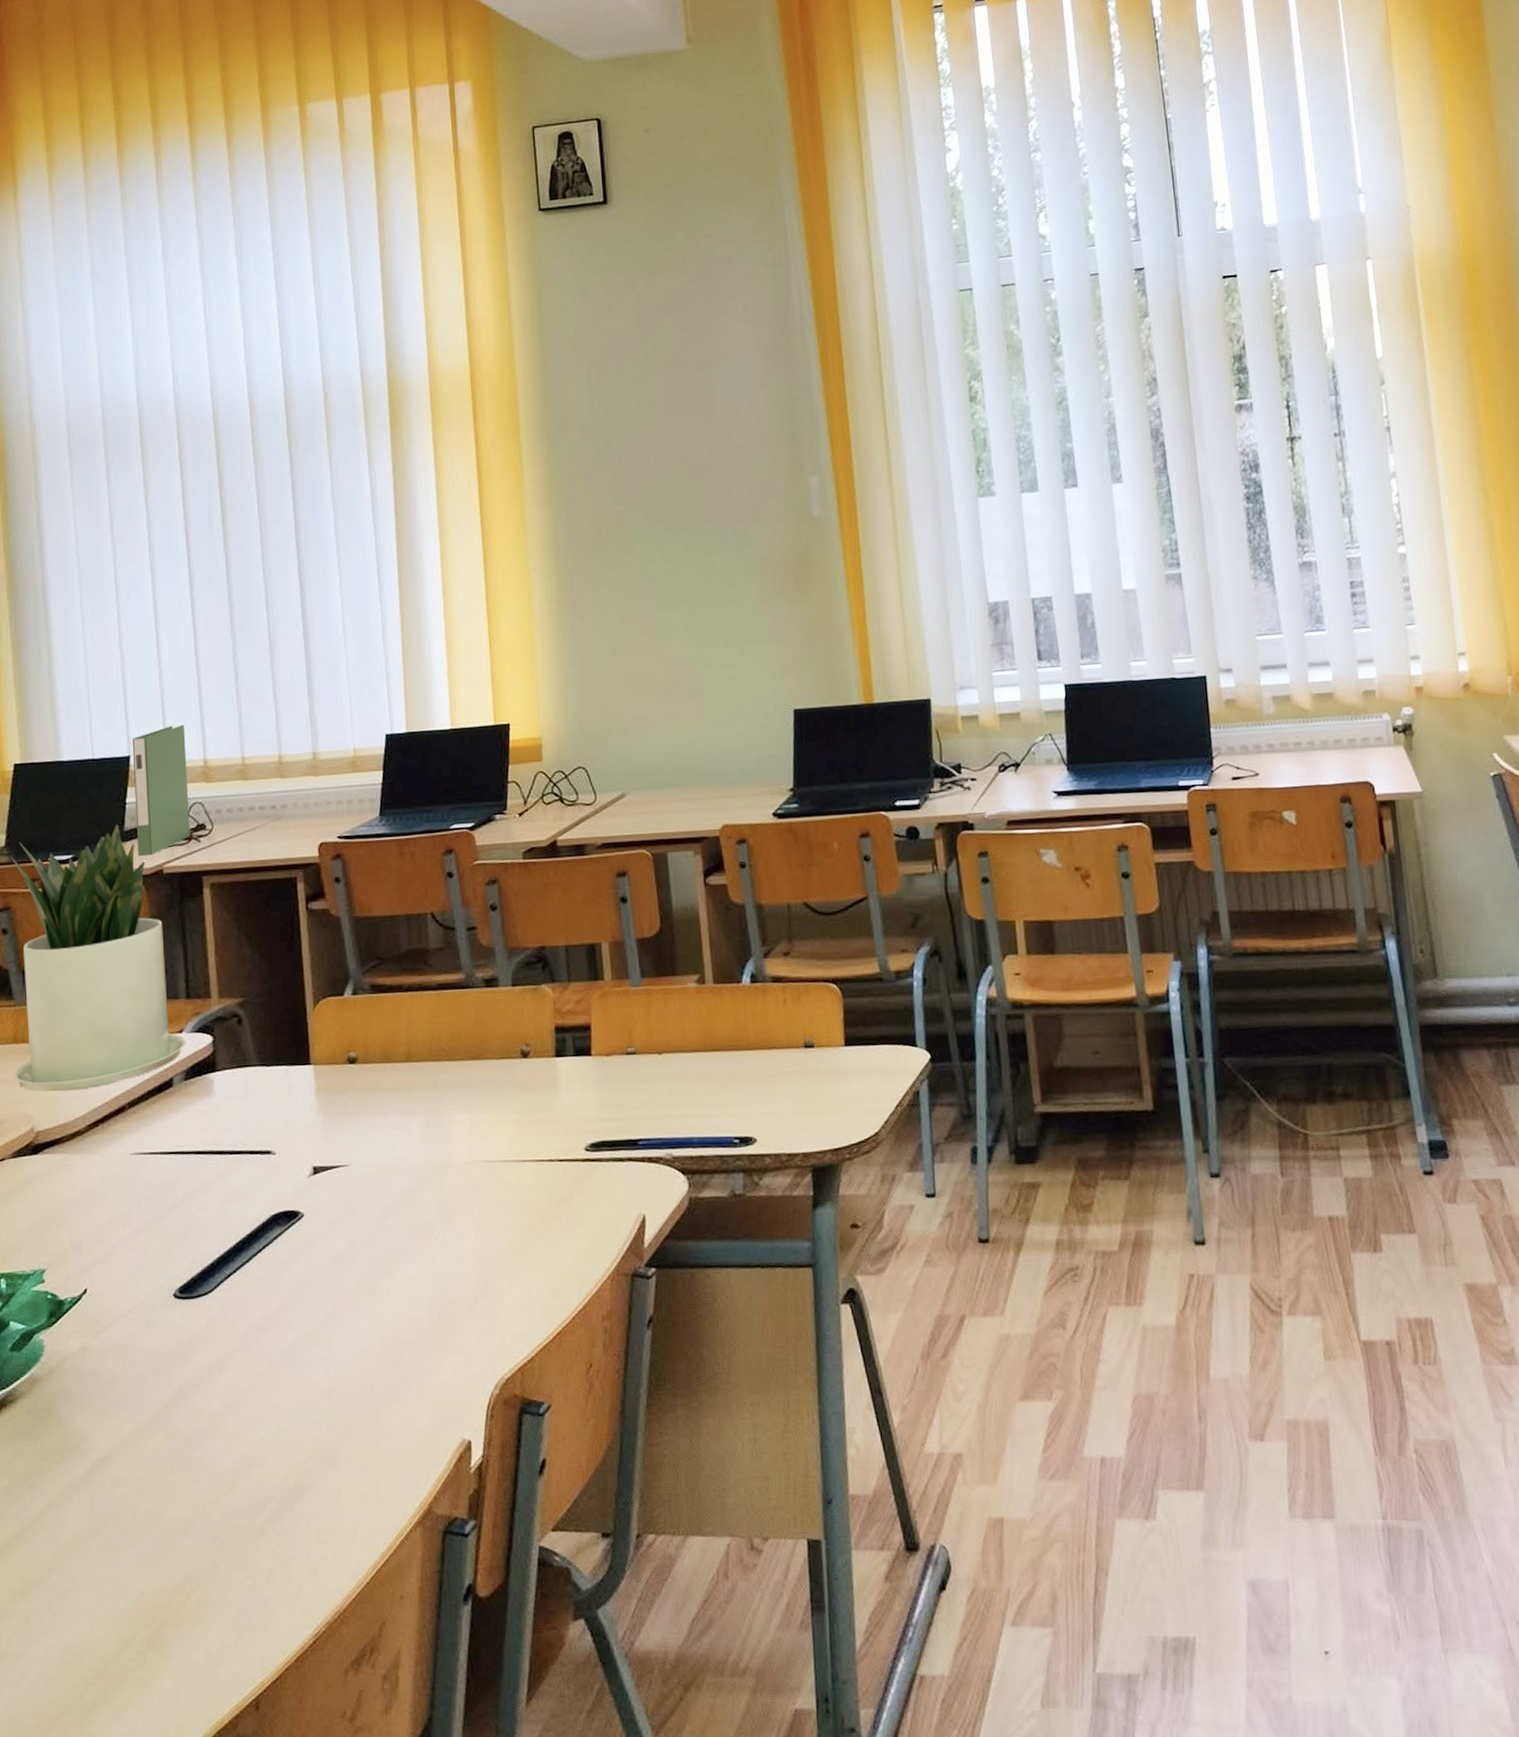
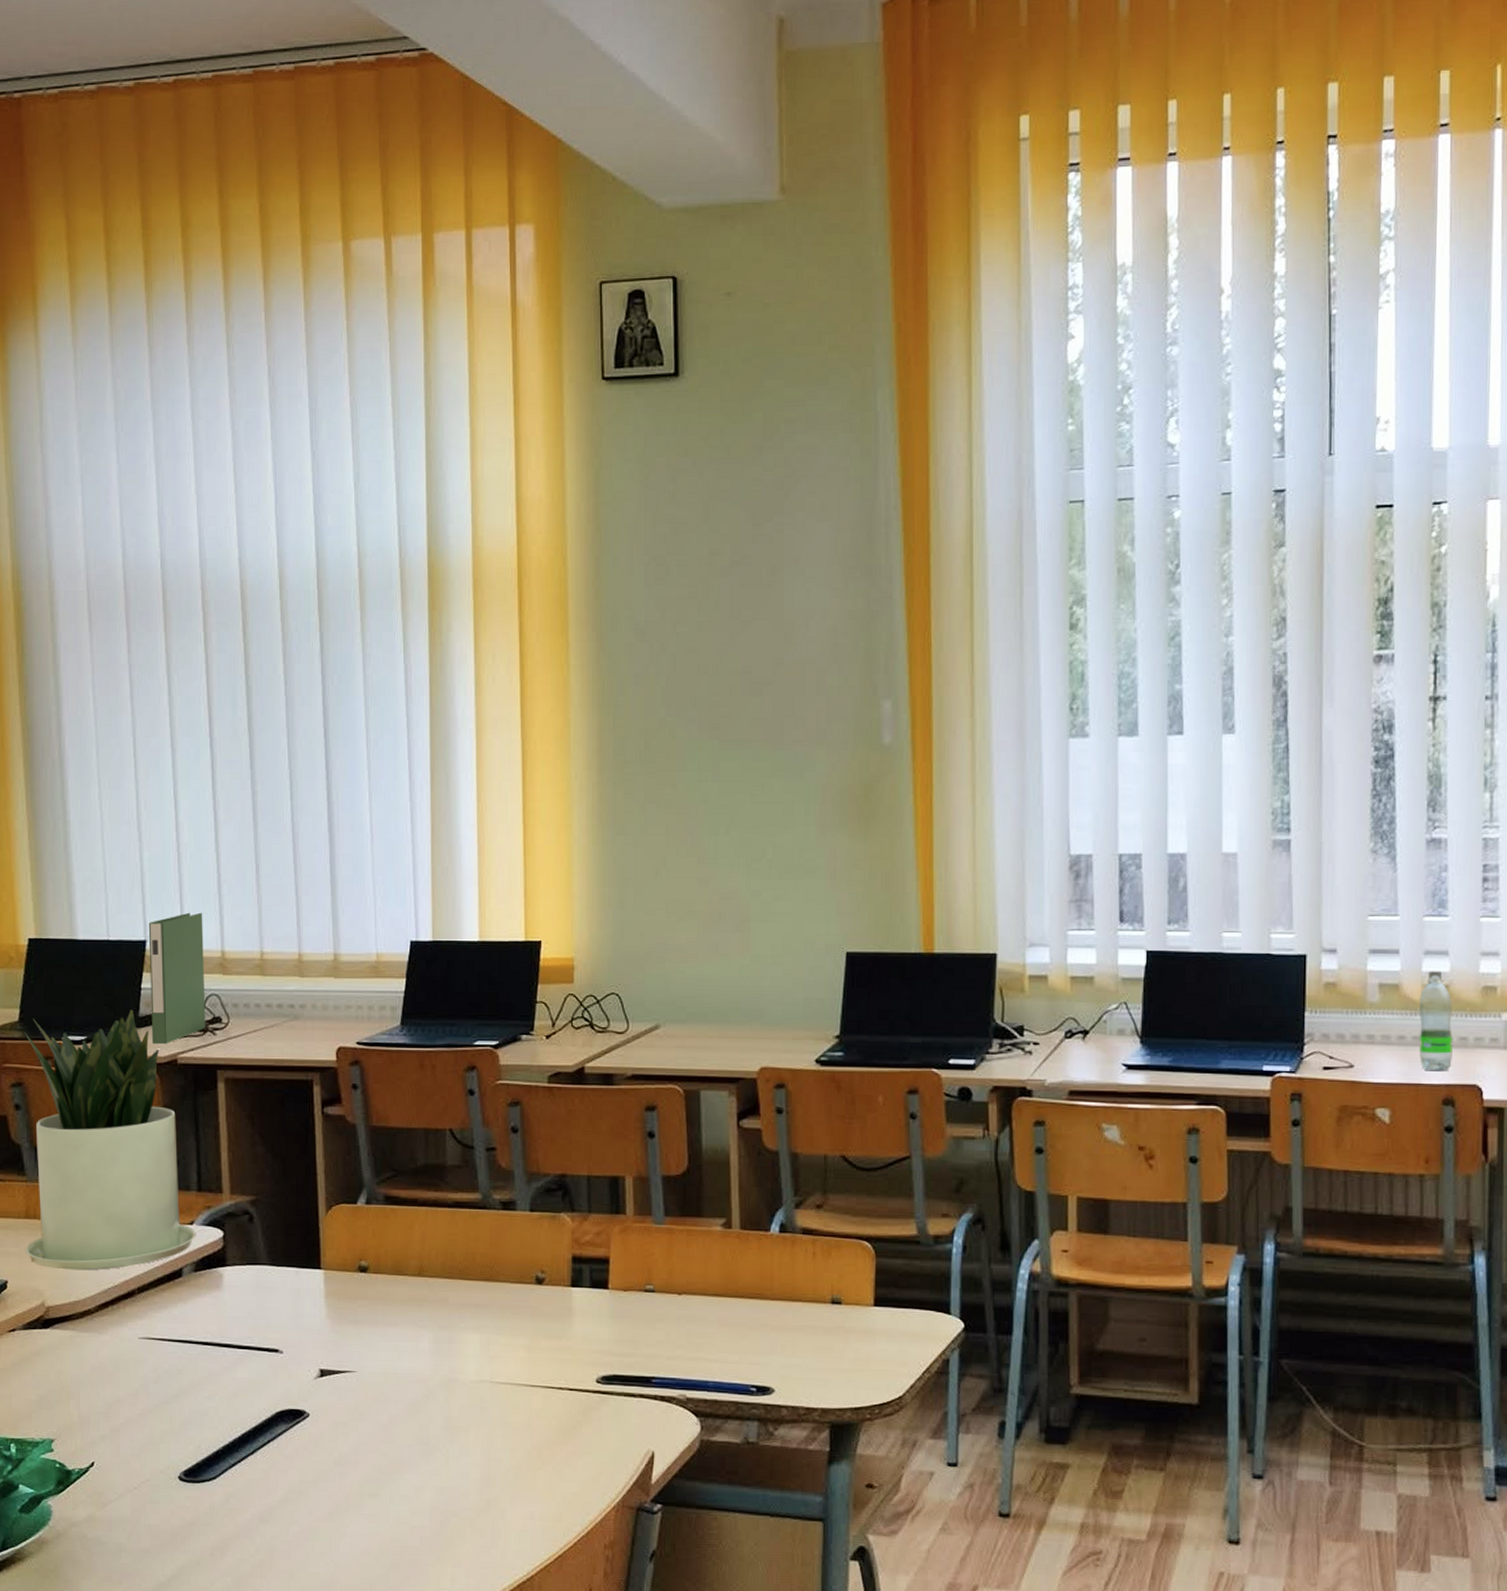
bottle: none [1309,680,1345,773] -> present [1418,971,1453,1072]

